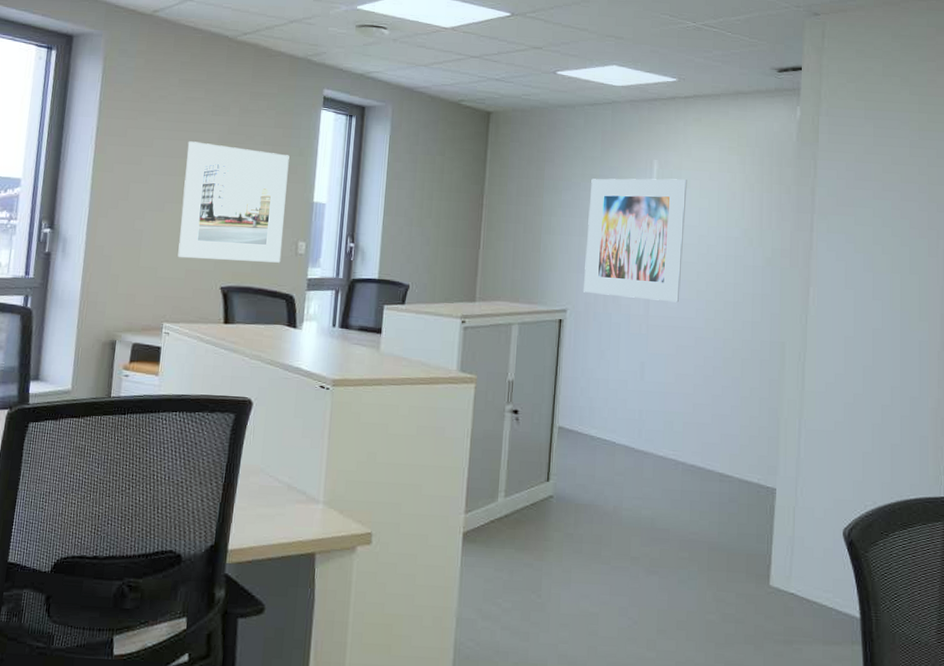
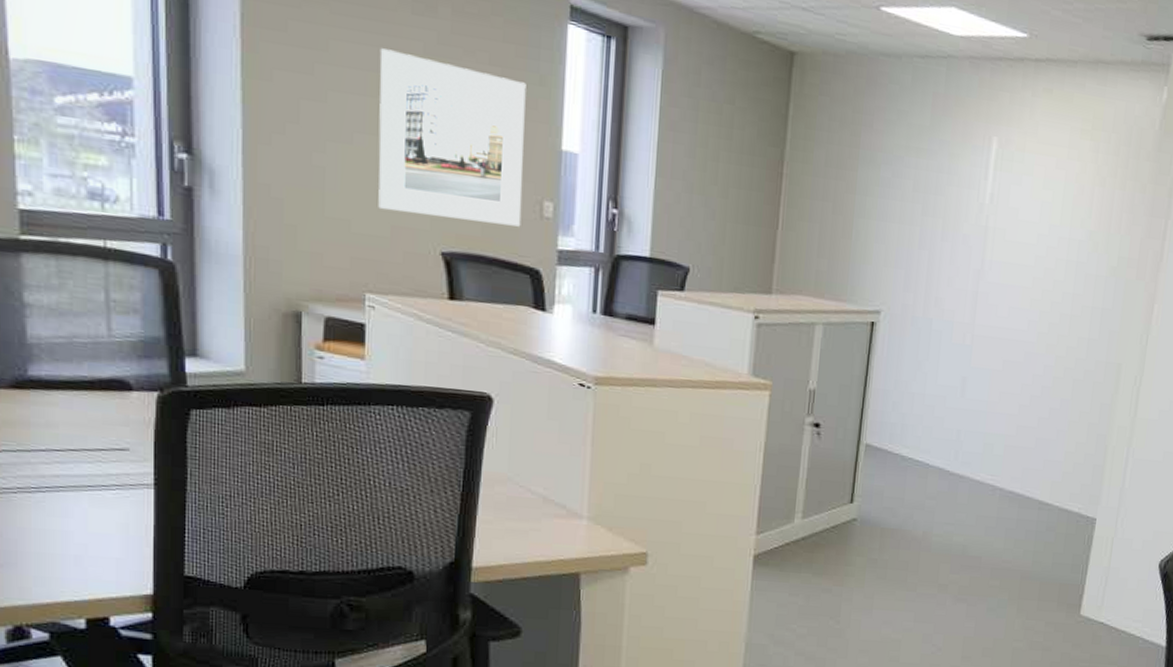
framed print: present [584,178,687,303] -> none [901,153,1030,312]

